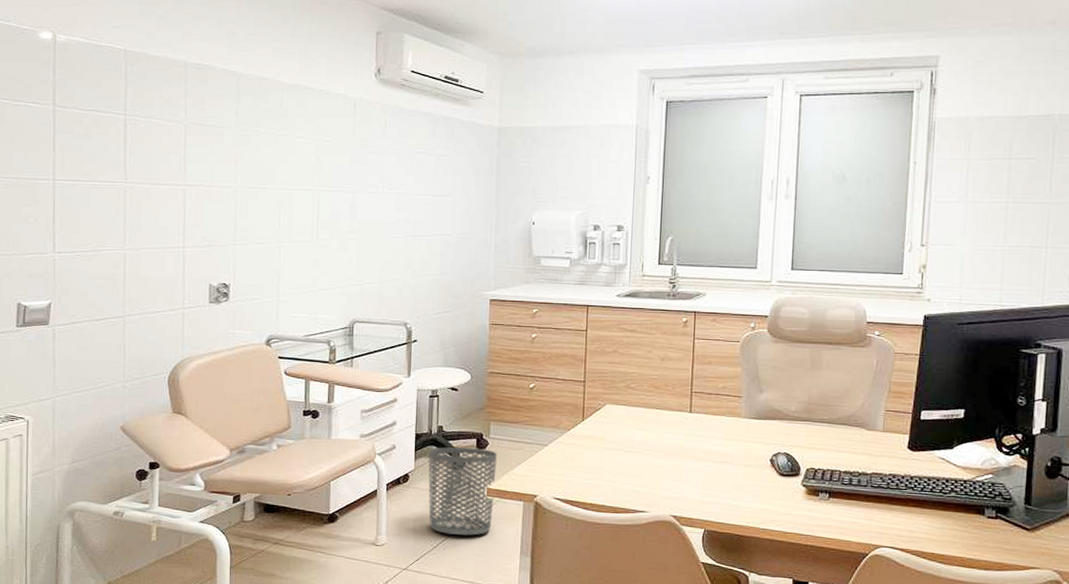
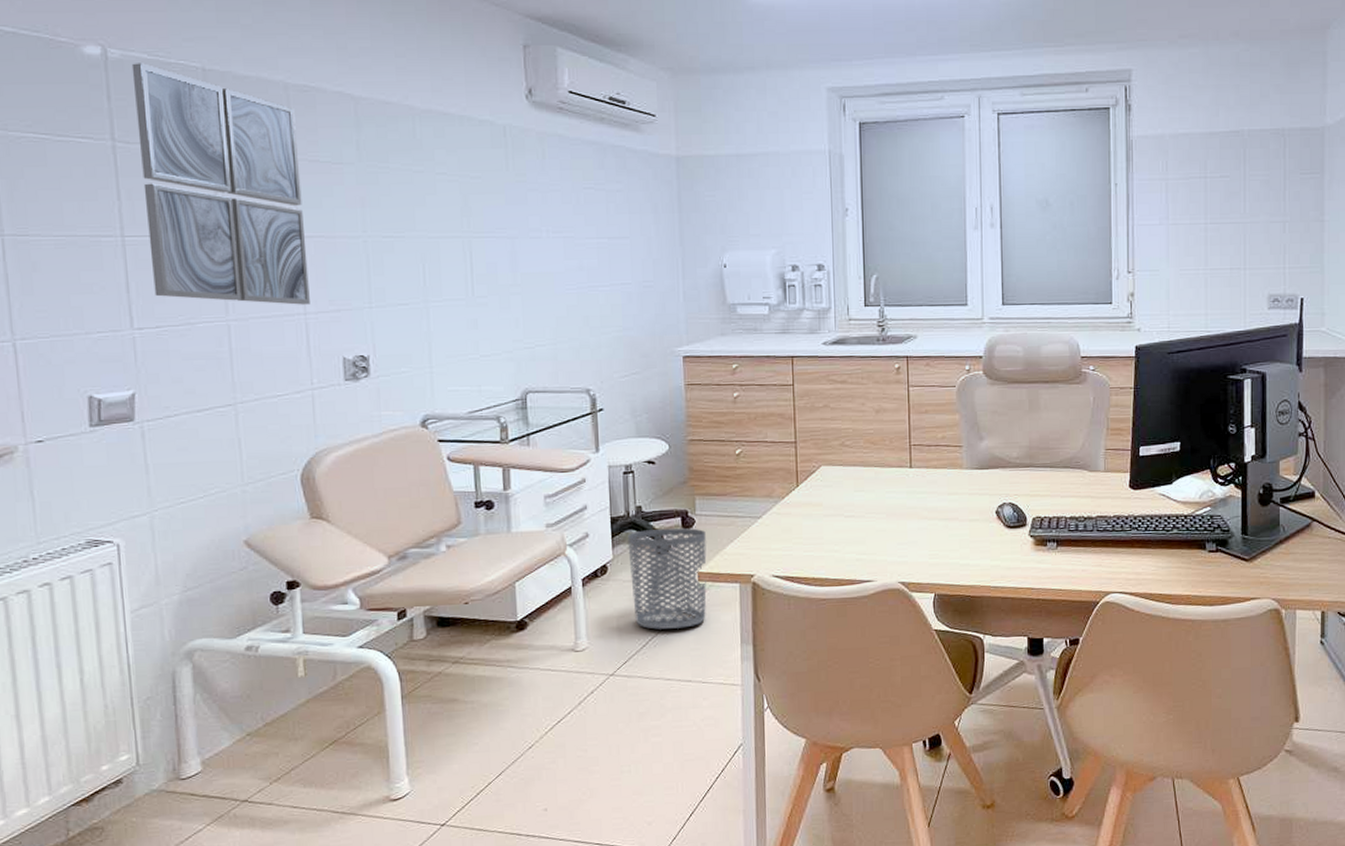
wall art: none [72,45,190,240] -> present [131,63,310,305]

